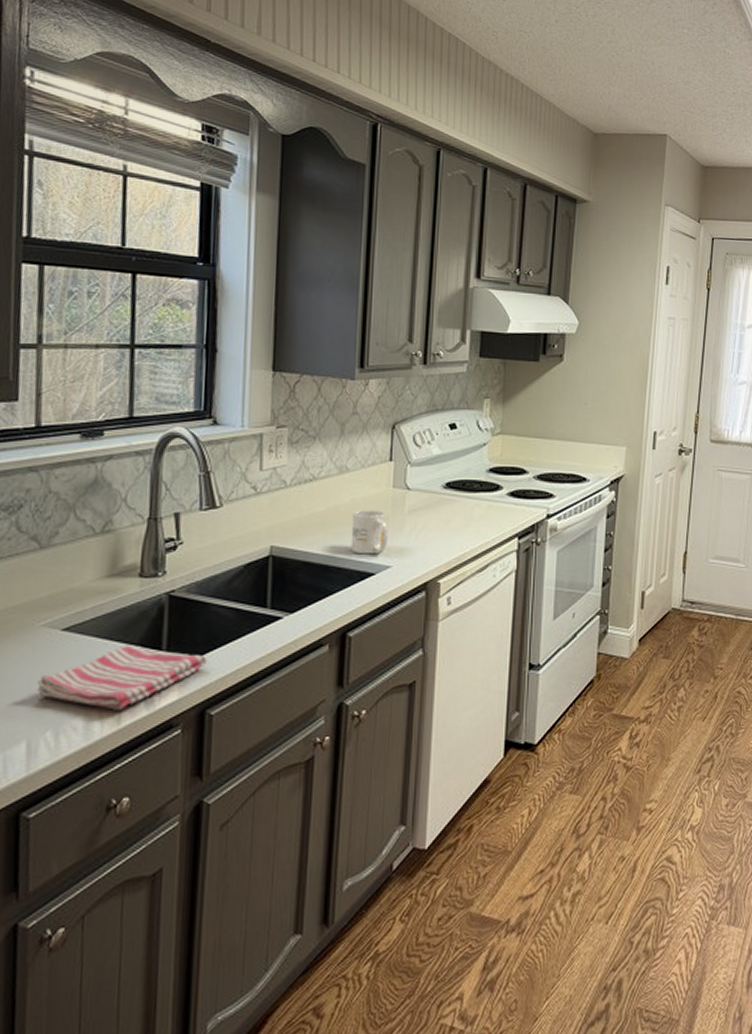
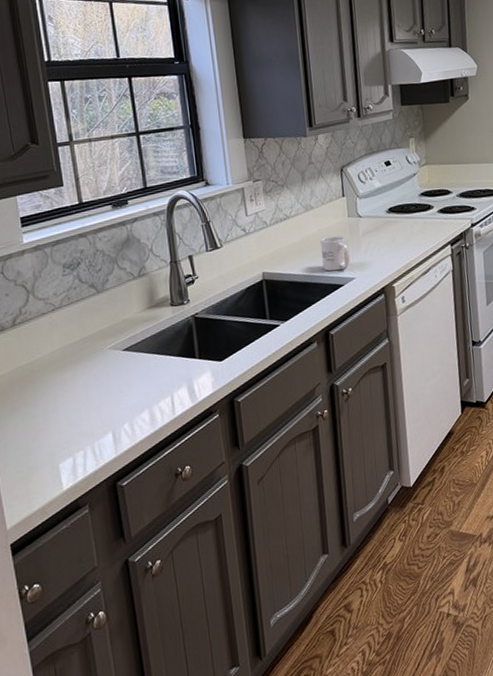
dish towel: present [37,645,208,710] -> none [112,356,230,405]

